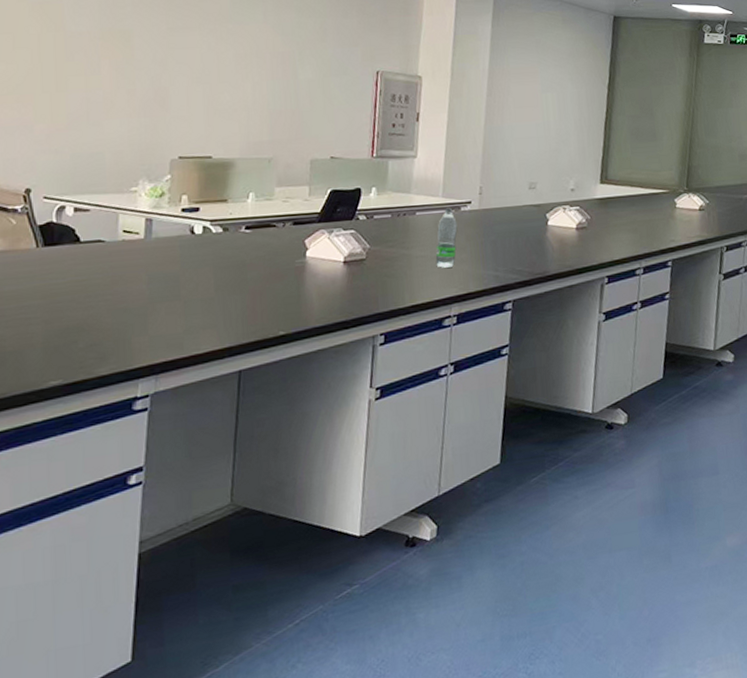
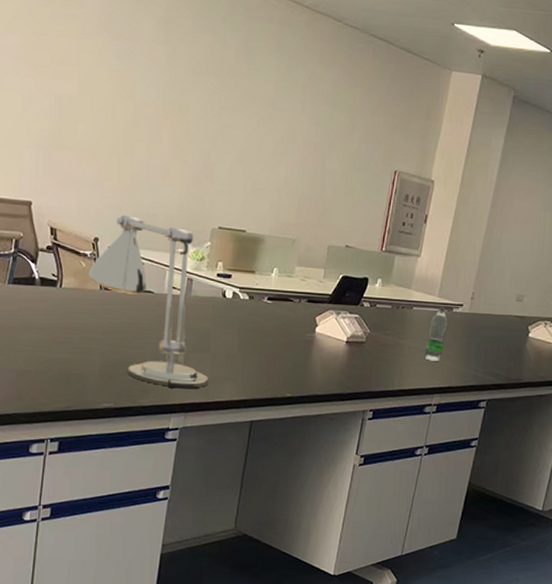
desk lamp: none [20,158,183,349] -> present [88,215,209,389]

